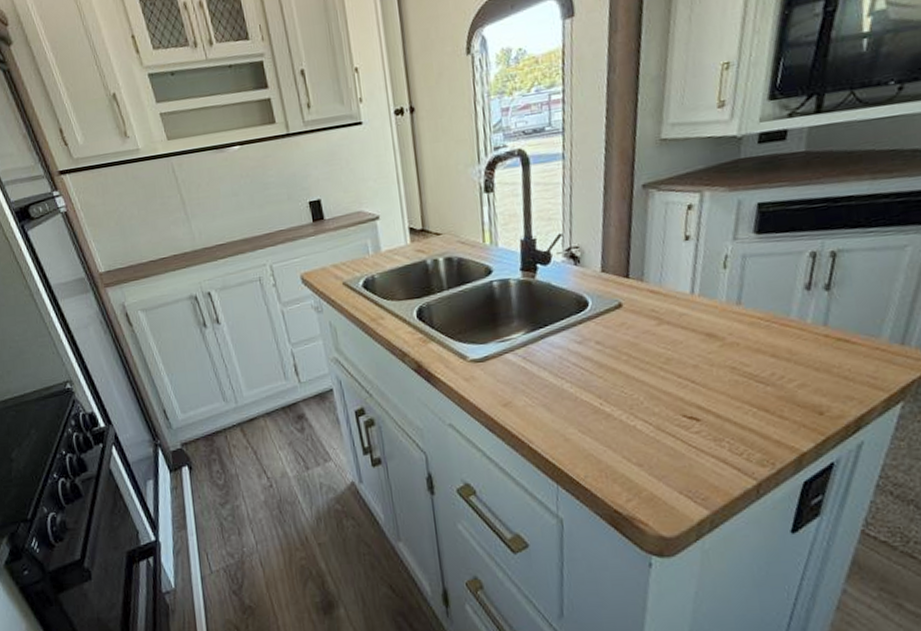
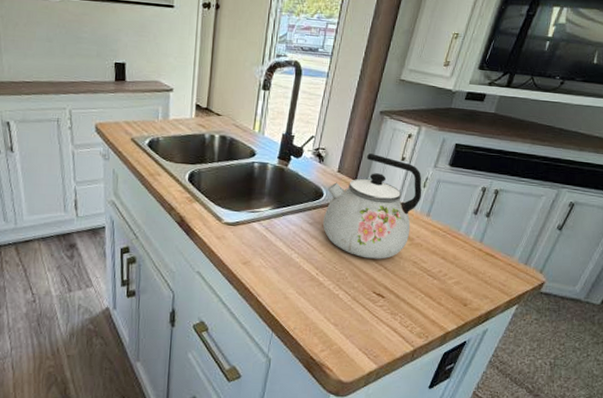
kettle: none [592,239,724,374] -> present [322,153,422,259]

